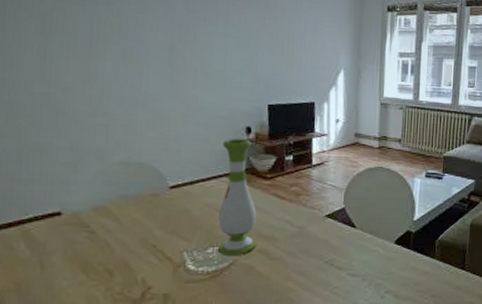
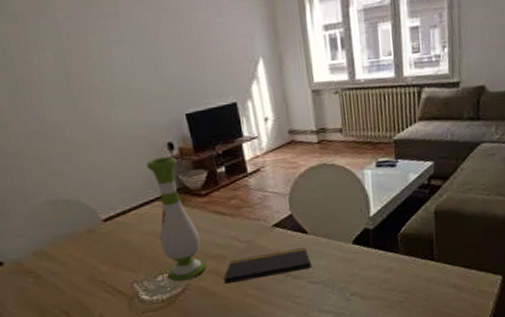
notepad: none [270,241,356,266] -> present [223,247,314,285]

